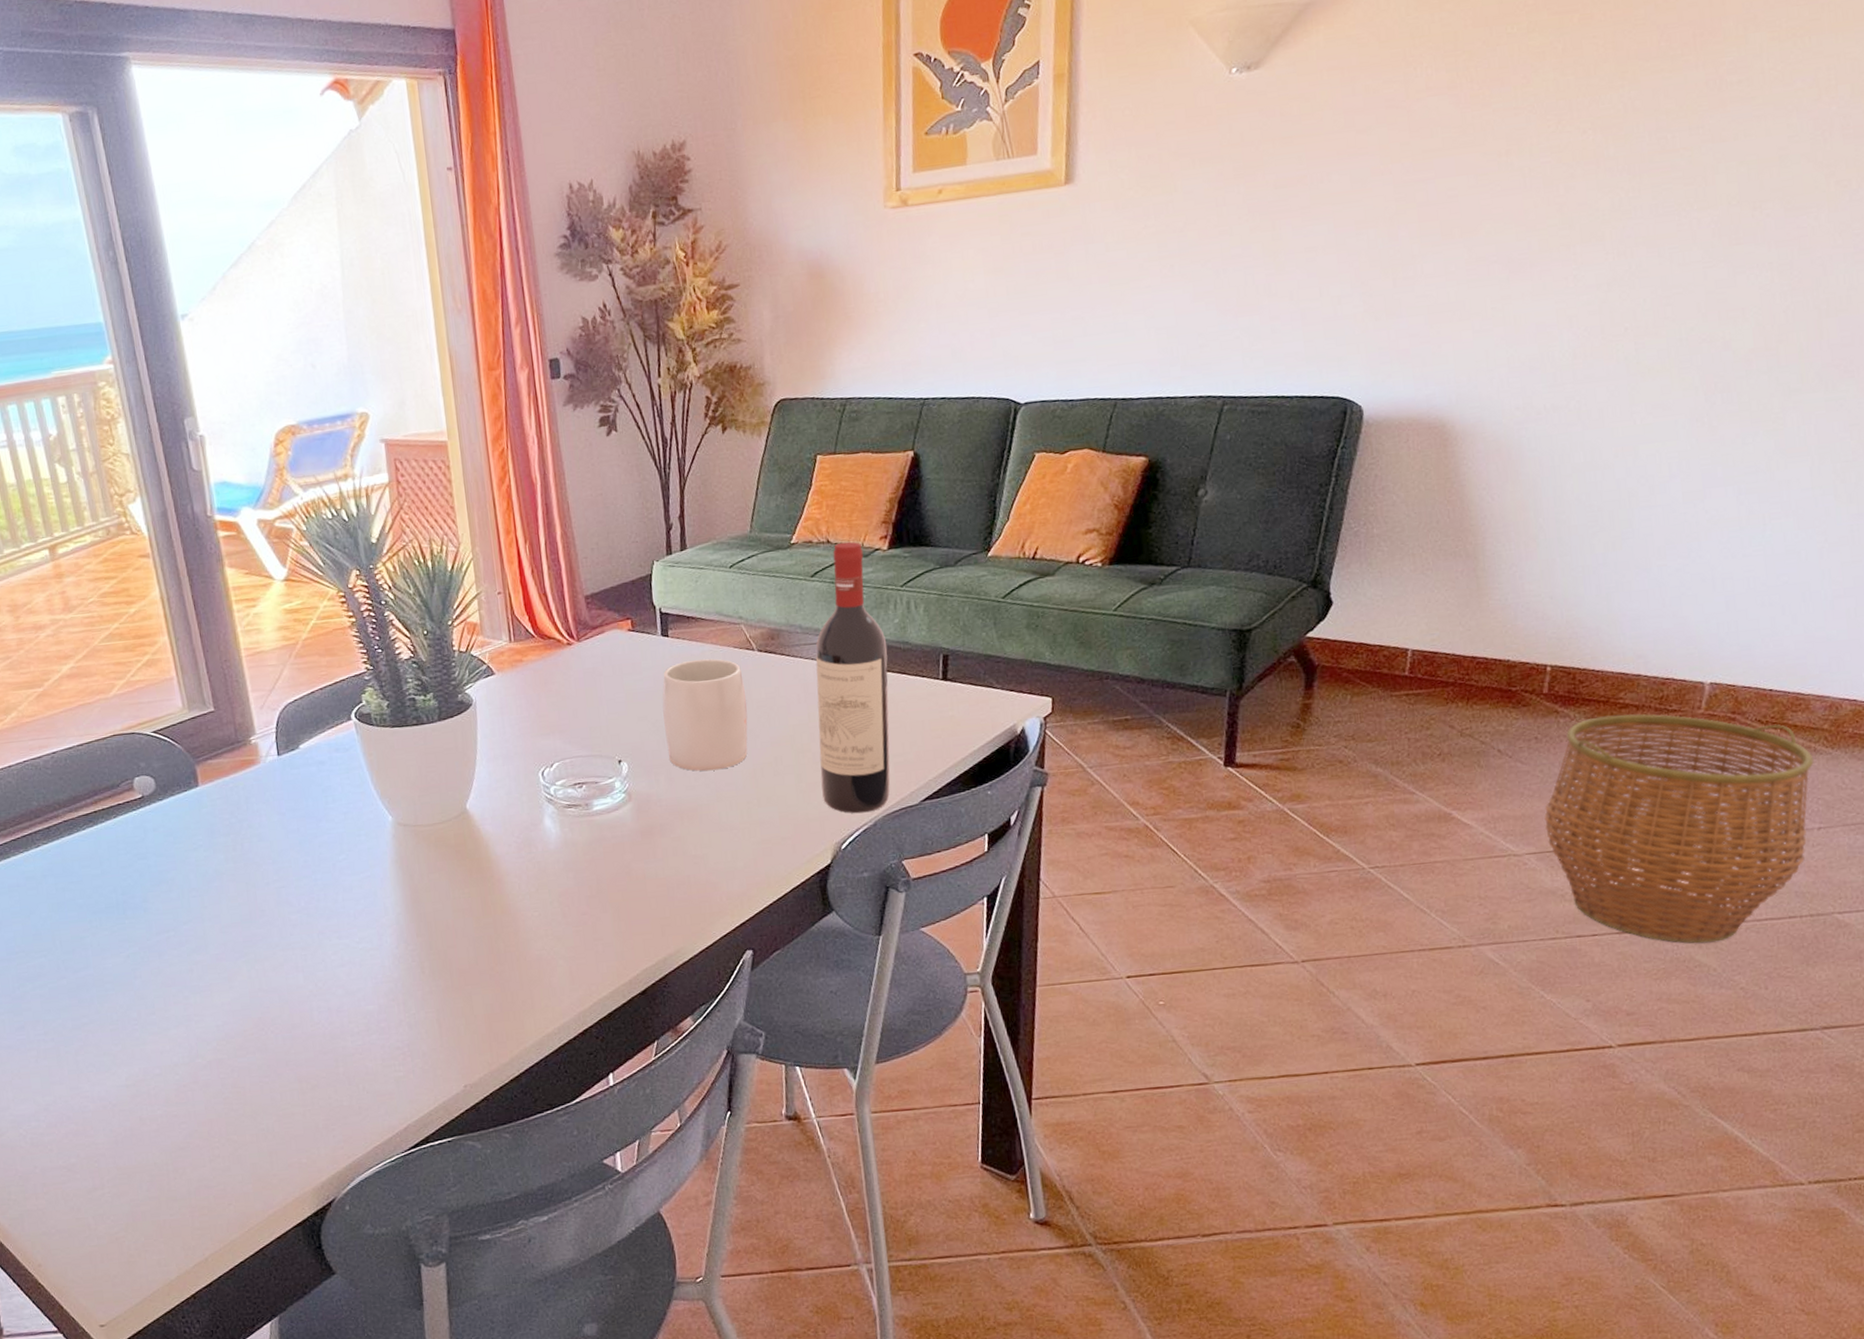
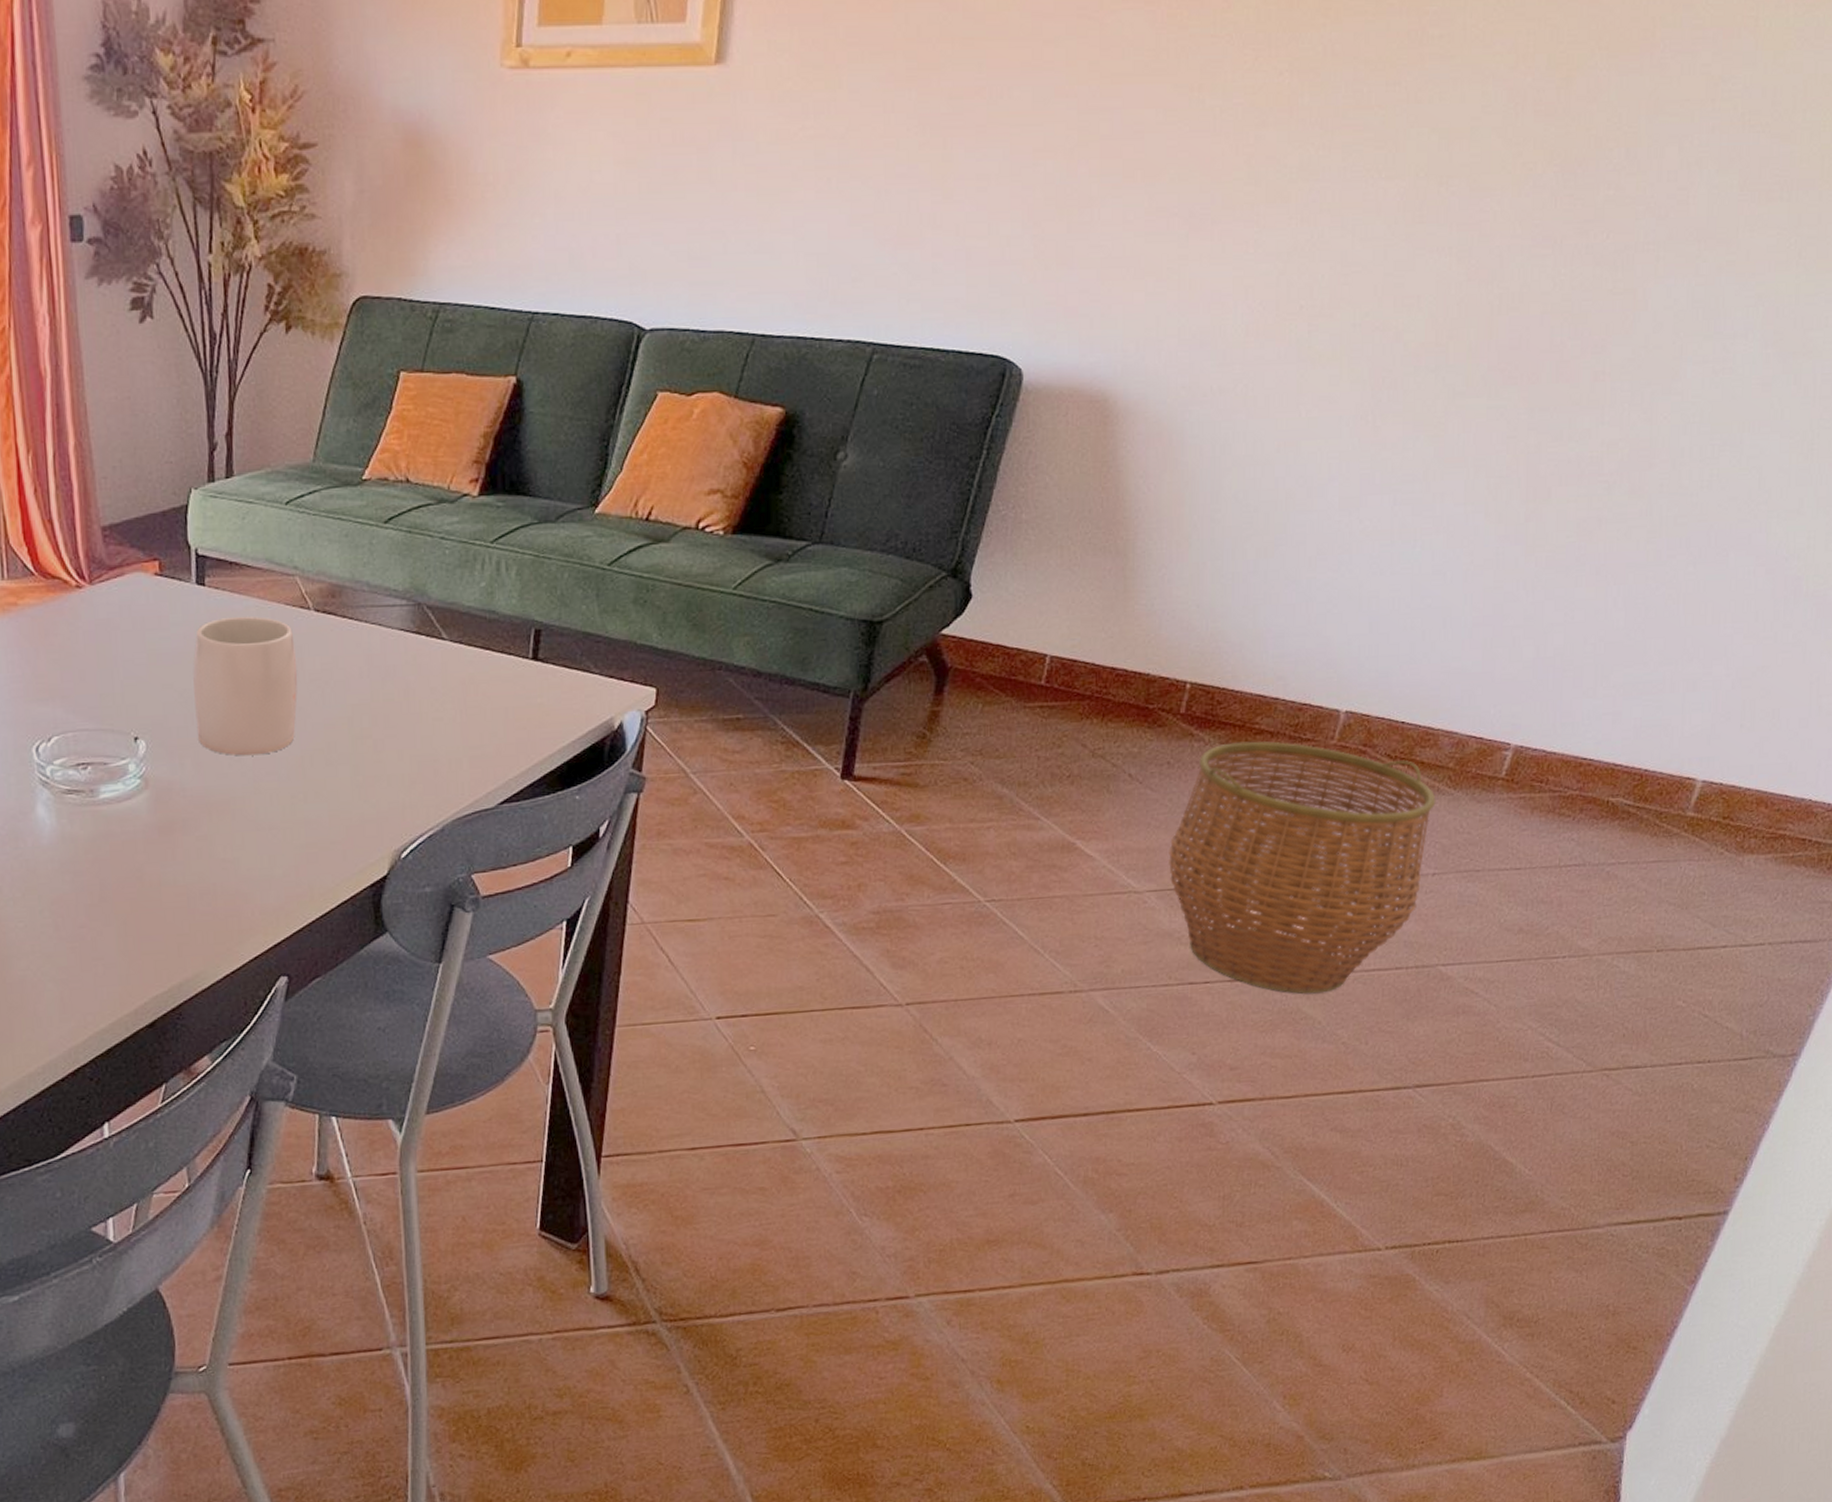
wine bottle: present [815,541,890,814] -> none [381,482,470,816]

